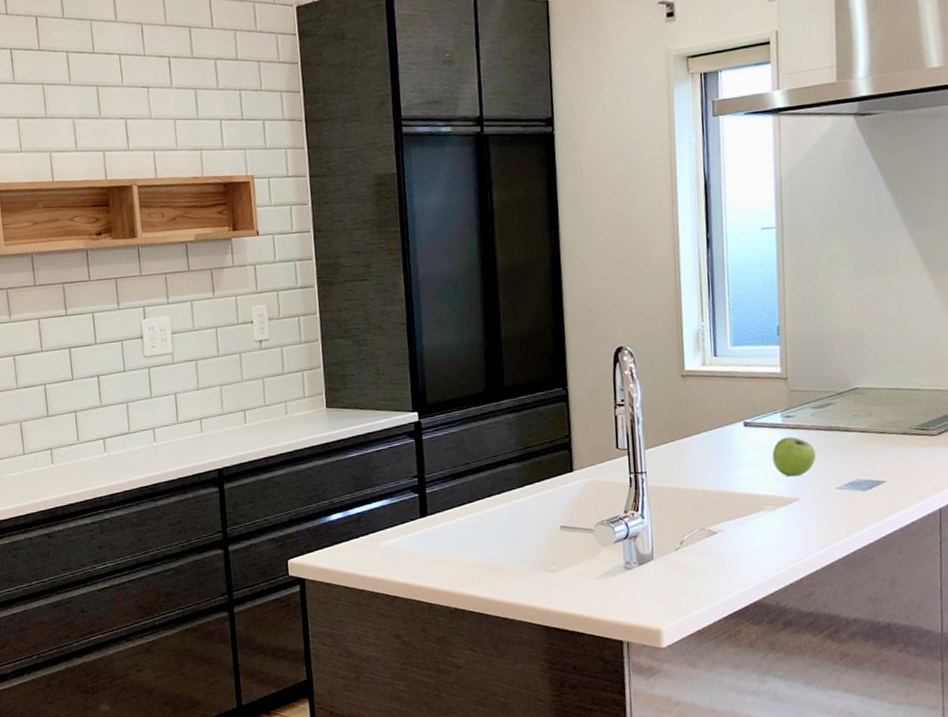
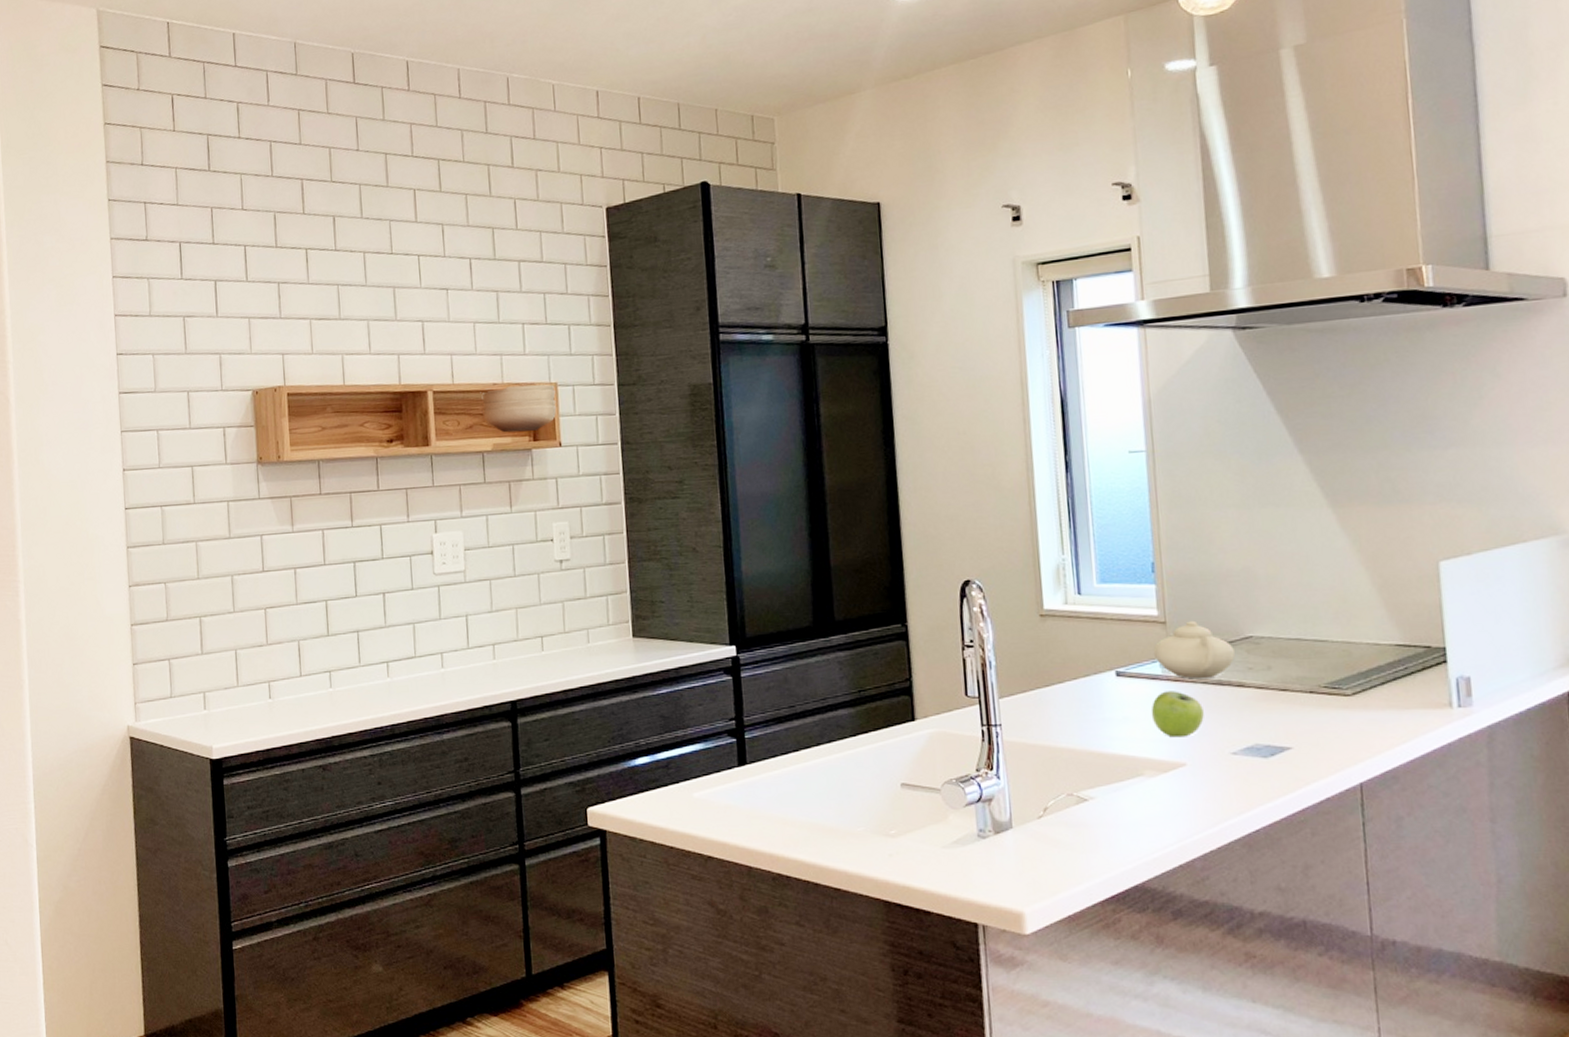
bowl: none [182,177,254,224] -> present [480,384,557,433]
teapot: none [775,376,843,426] -> present [1153,620,1235,679]

